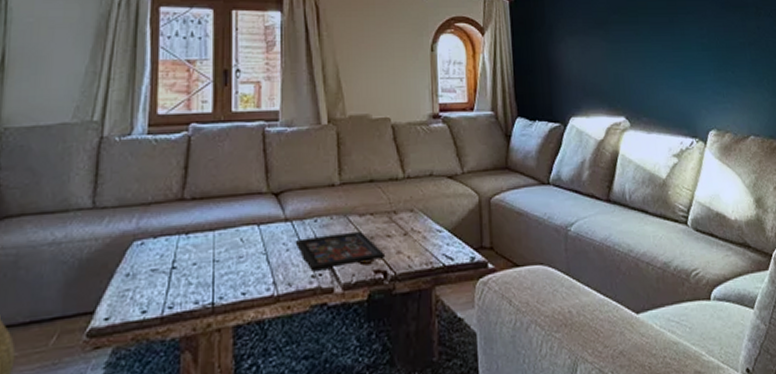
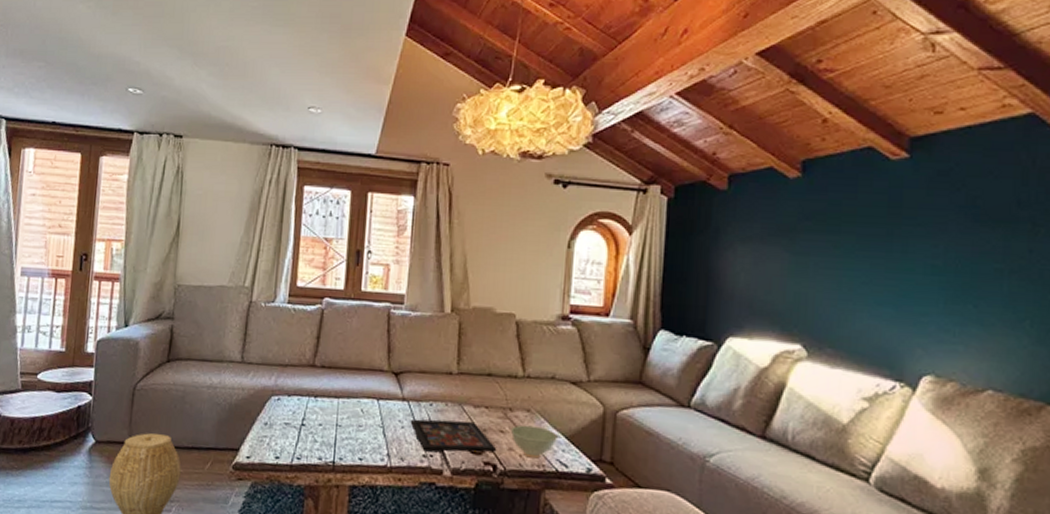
bowl: none [398,224,441,258] -> present [511,425,558,459]

